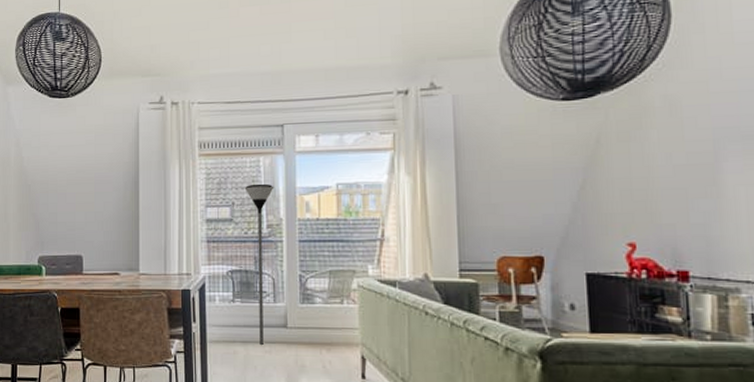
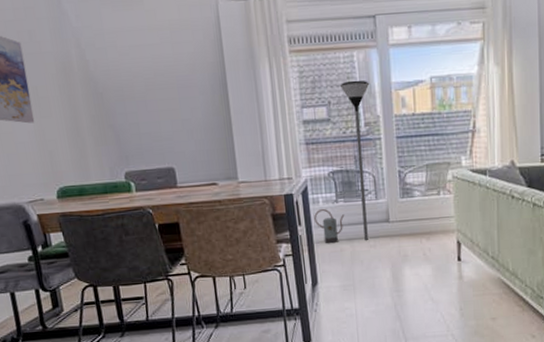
watering can: none [209,308,241,345] -> present [314,209,345,244]

